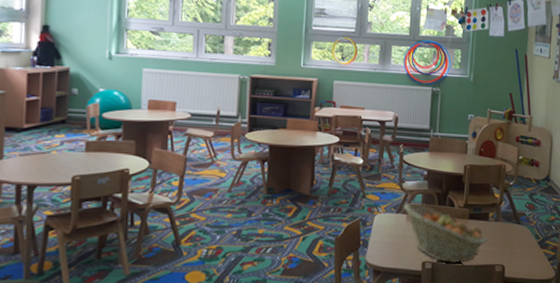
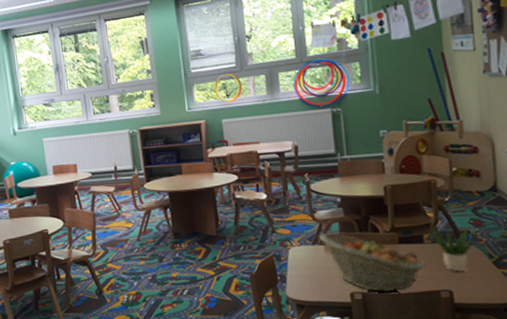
potted plant: none [495,197,528,248] -> present [429,216,475,271]

